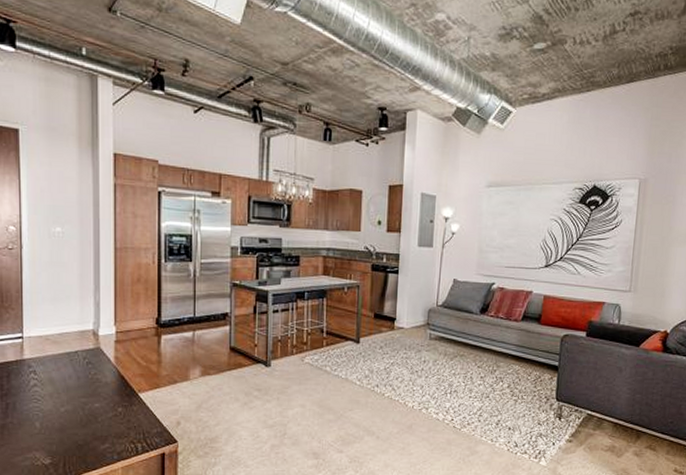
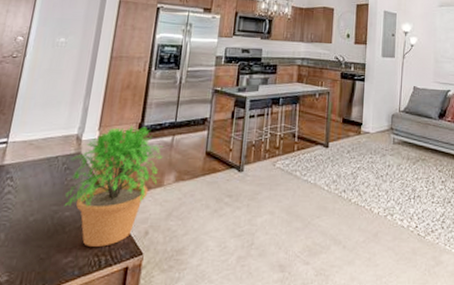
potted plant: none [92,320,185,435] -> present [64,125,163,247]

